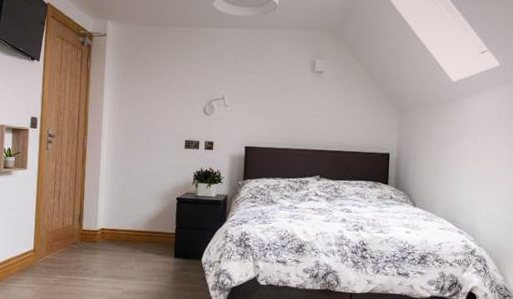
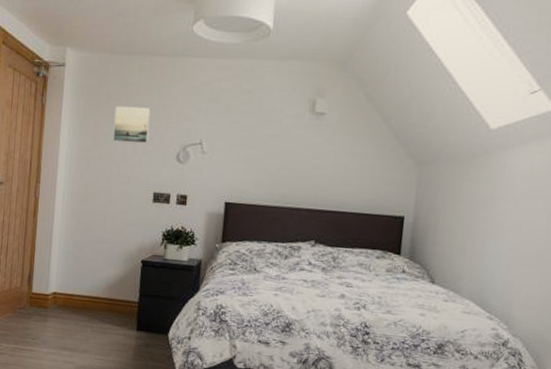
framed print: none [149,68,181,100] -> present [113,105,151,144]

